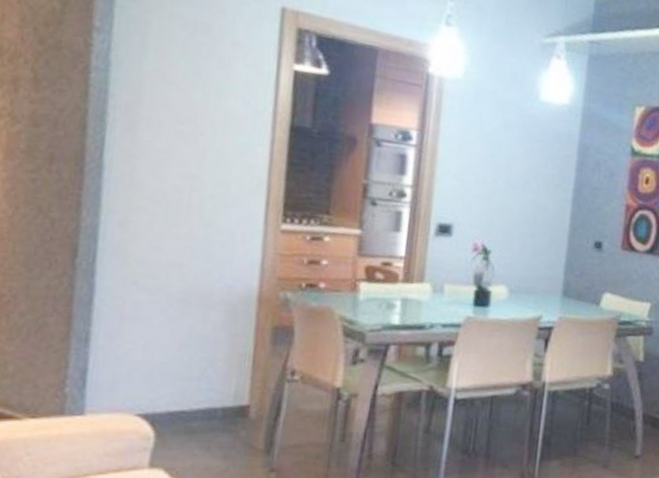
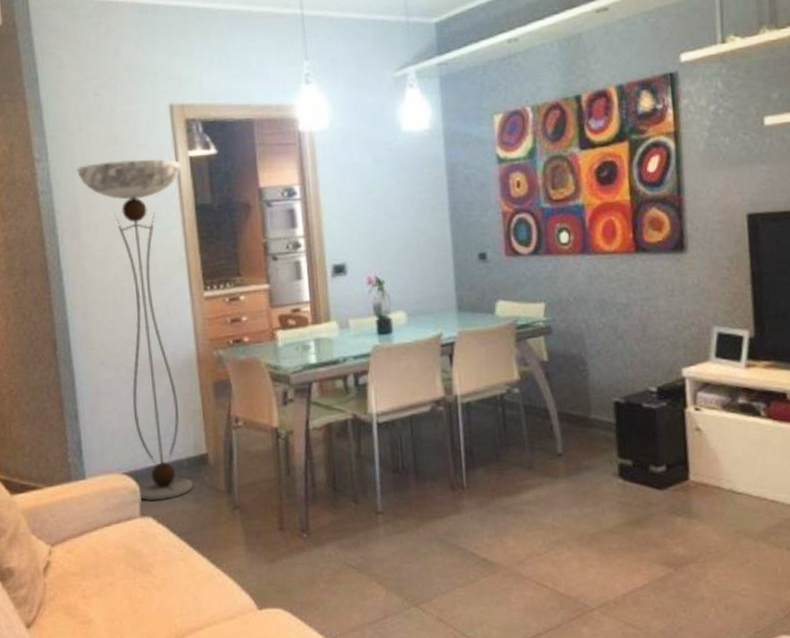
floor lamp: none [148,49,283,453] -> present [77,158,194,501]

